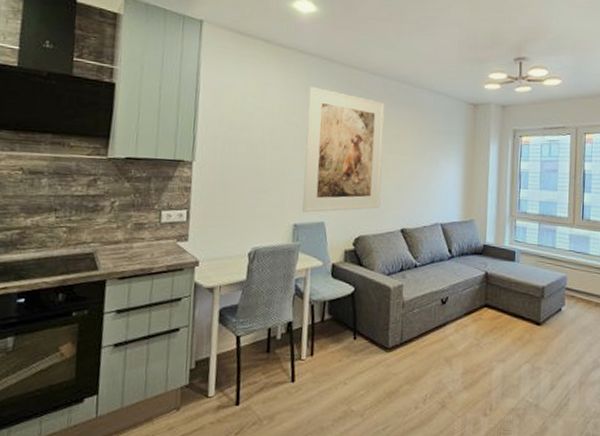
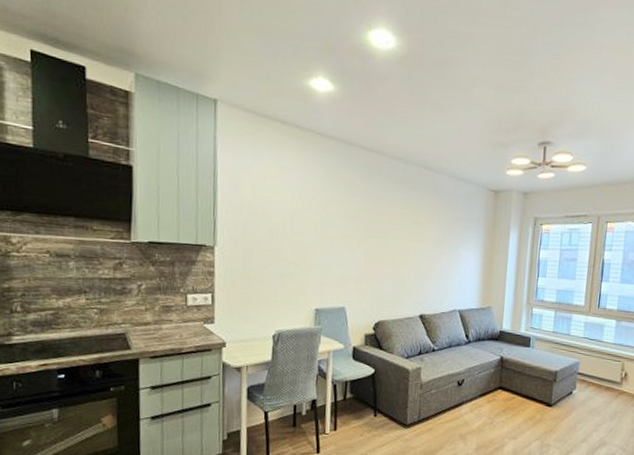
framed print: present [302,87,386,213] -> none [323,171,405,298]

